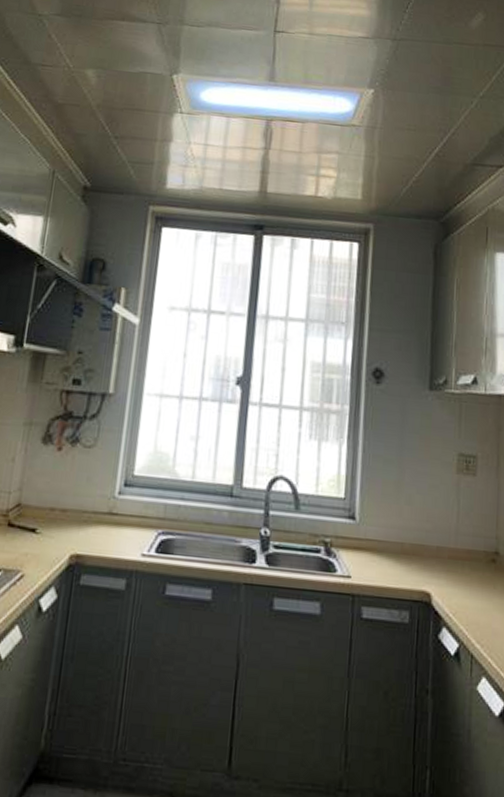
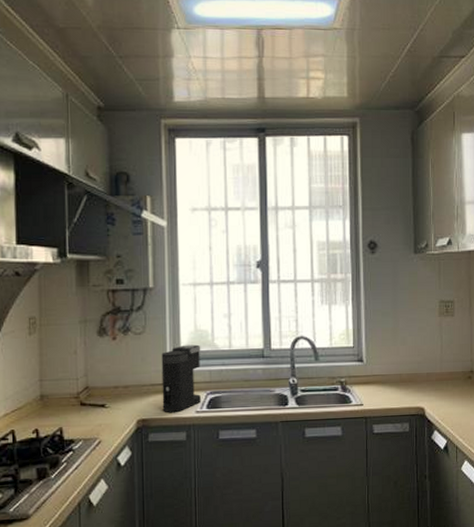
coffee maker: none [102,467,159,553] -> present [161,344,201,413]

